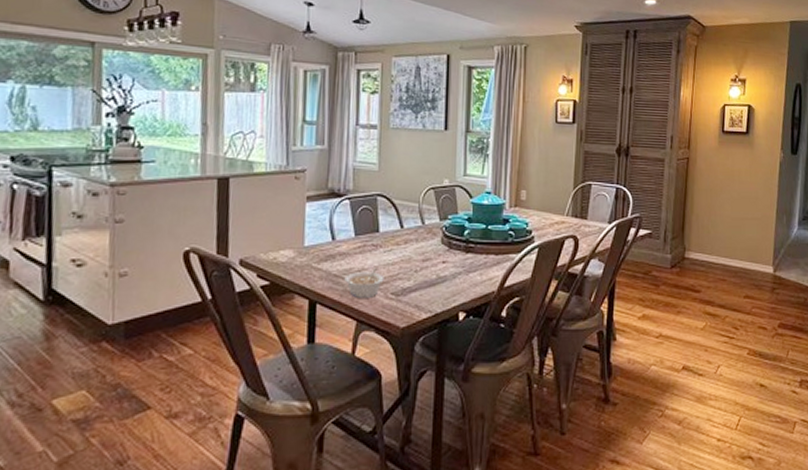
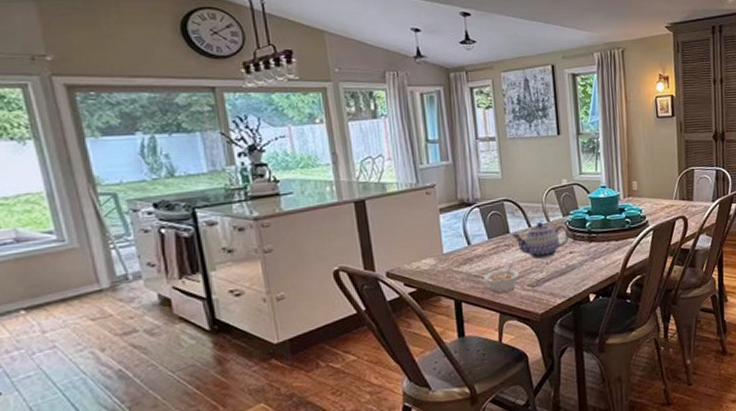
teapot: none [381,224,445,264] -> present [512,222,570,259]

